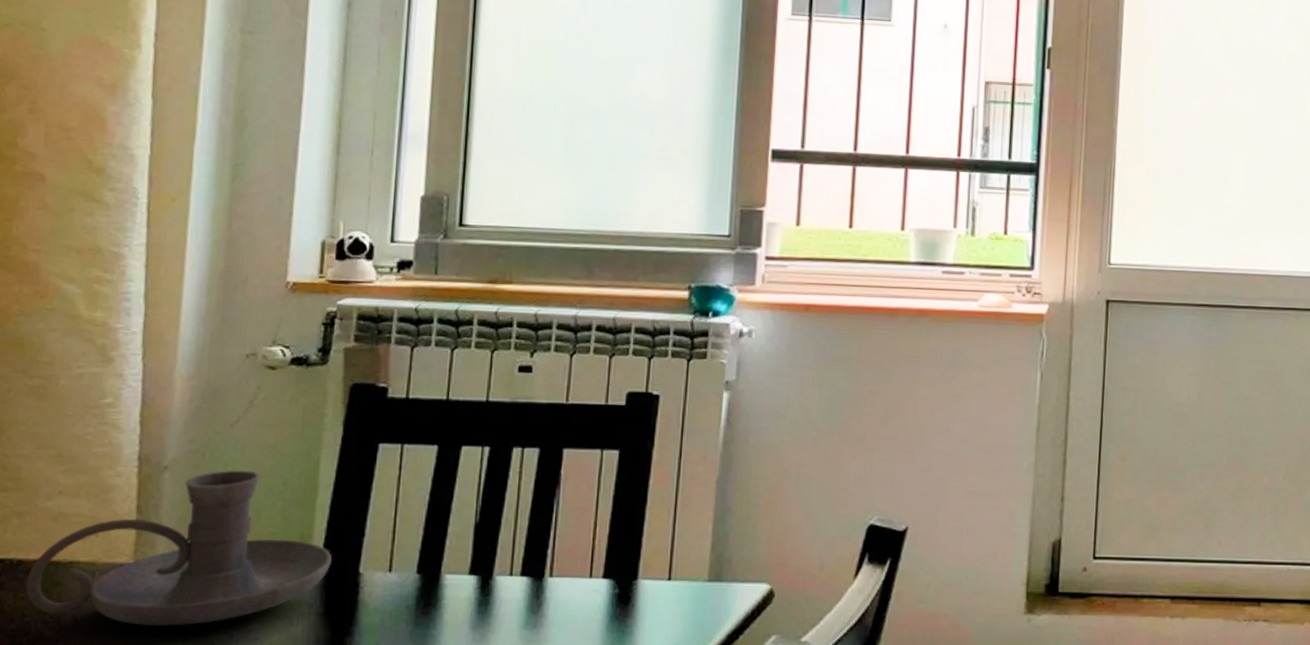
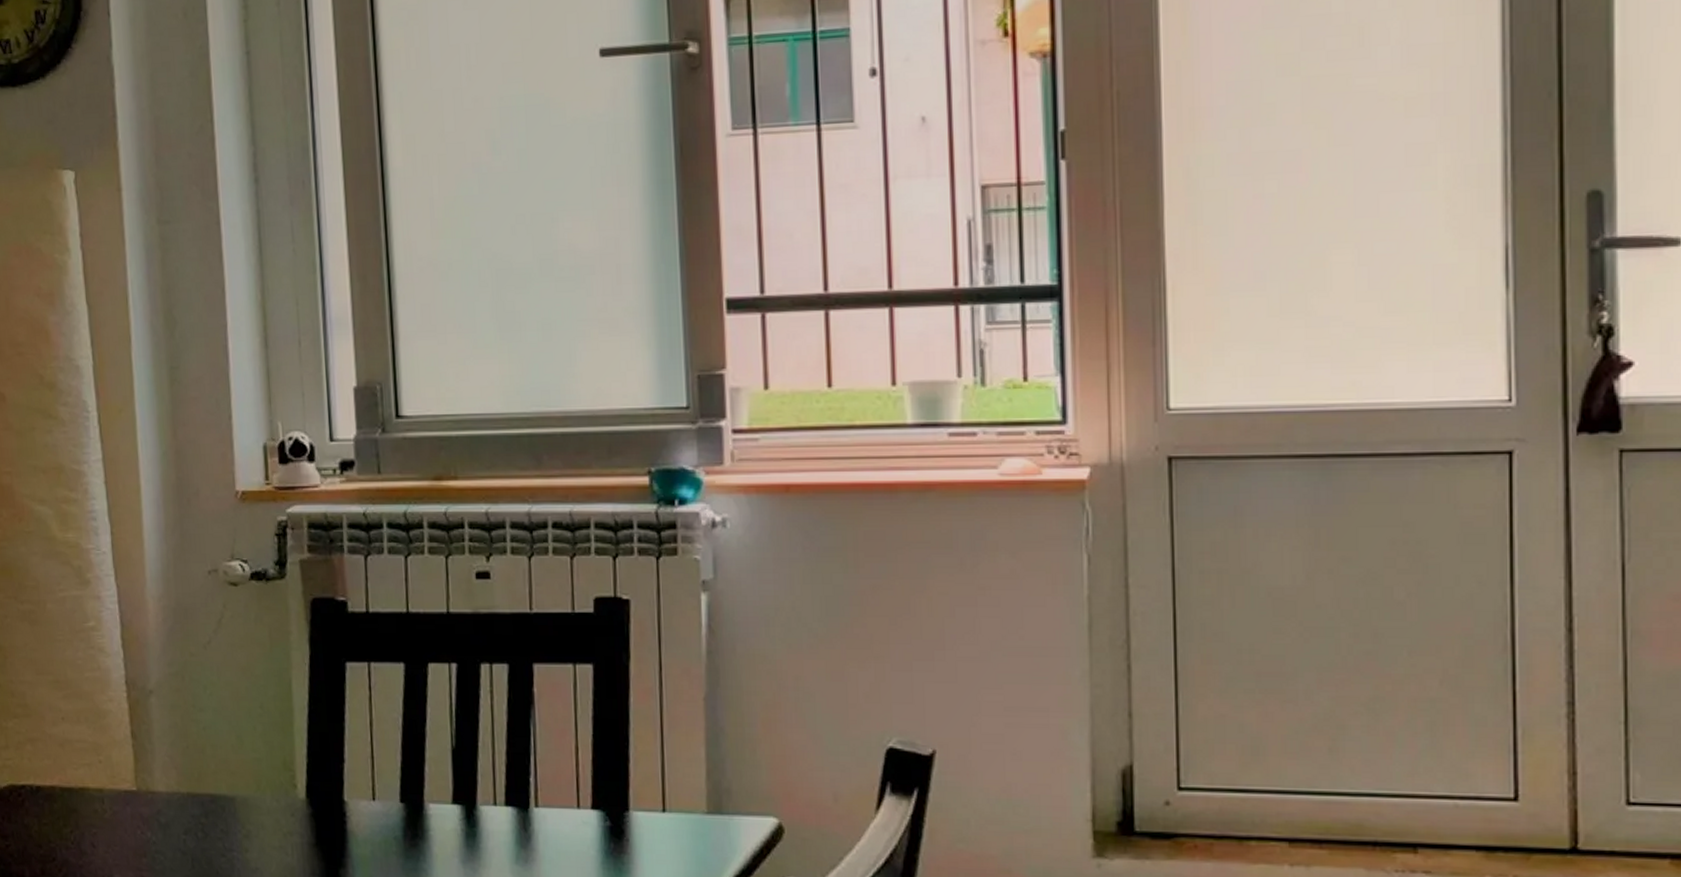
candle holder: present [26,470,332,627] -> none [47,693,316,855]

